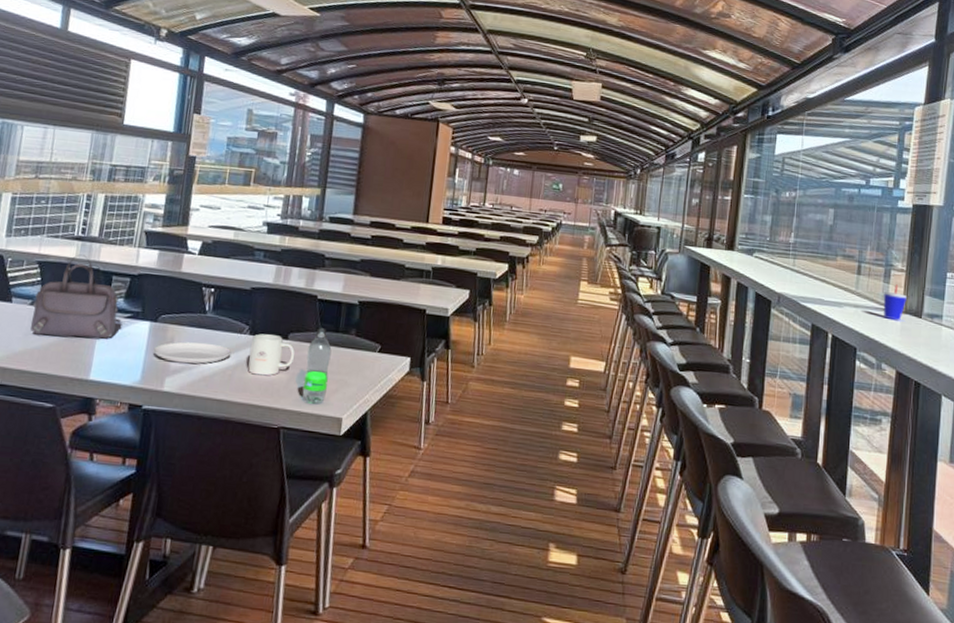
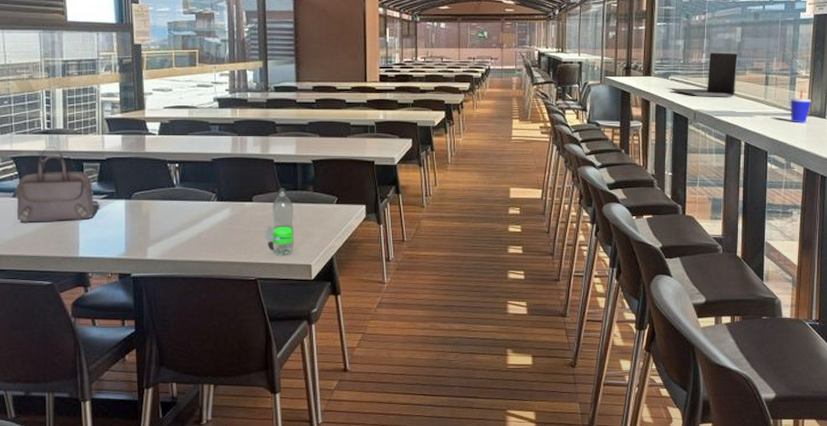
plate: present [153,342,232,365] -> none [132,213,204,233]
mug: present [248,333,295,376] -> none [219,199,261,236]
laptop computer: none [755,232,829,283] -> present [671,52,738,97]

